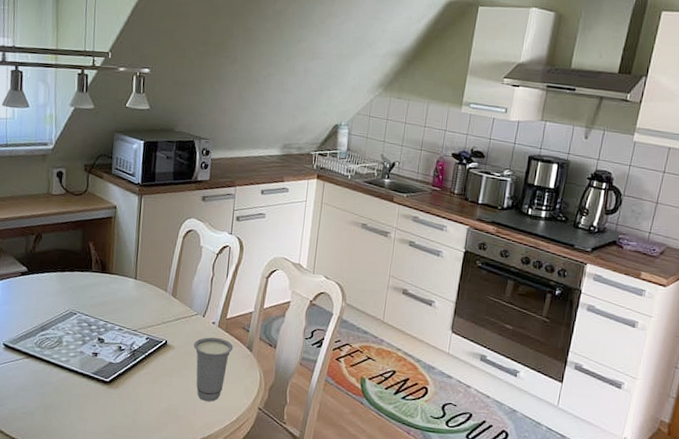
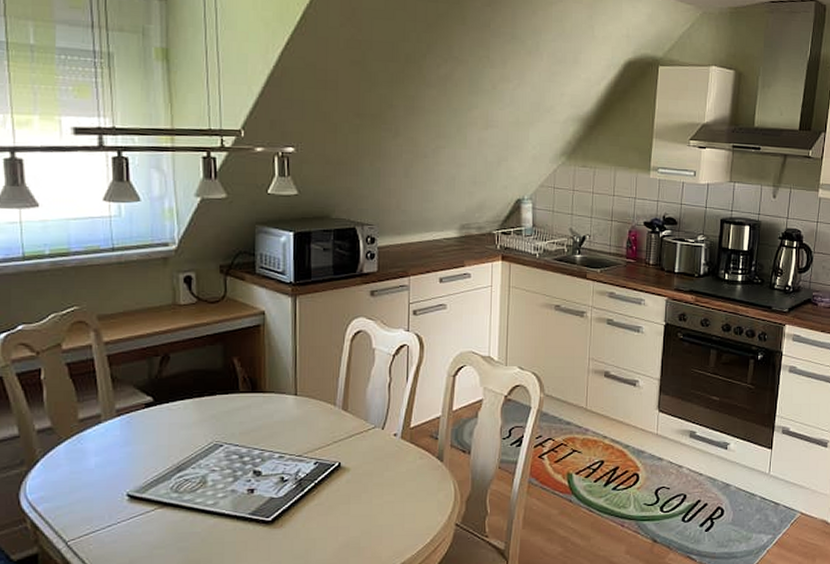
cup: present [193,337,234,402] -> none [373,452,421,526]

